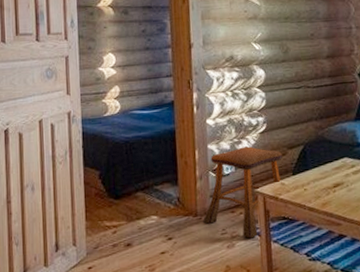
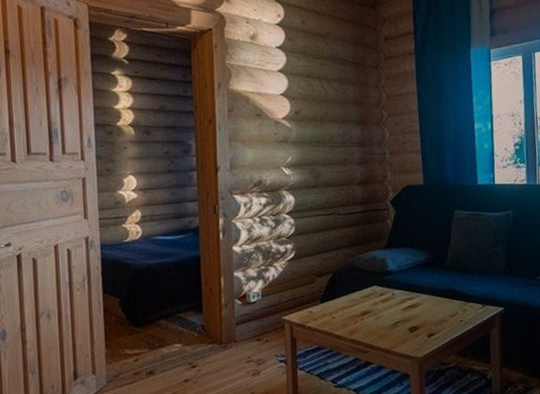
stool: present [203,146,296,239] -> none [228,274,322,366]

